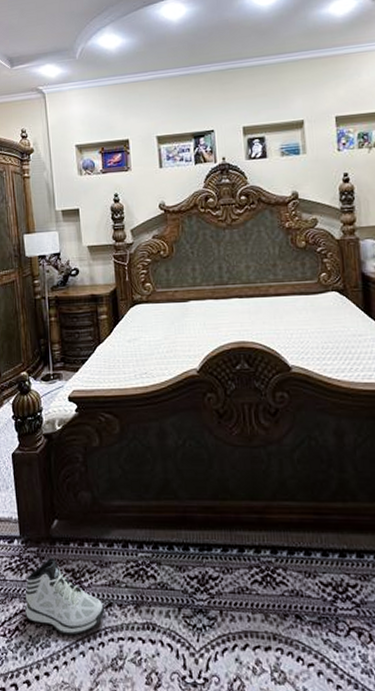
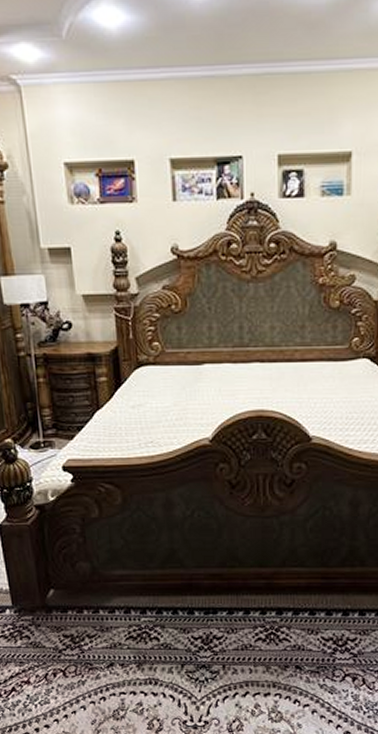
sneaker: present [25,558,105,636] -> none [20,625,107,693]

